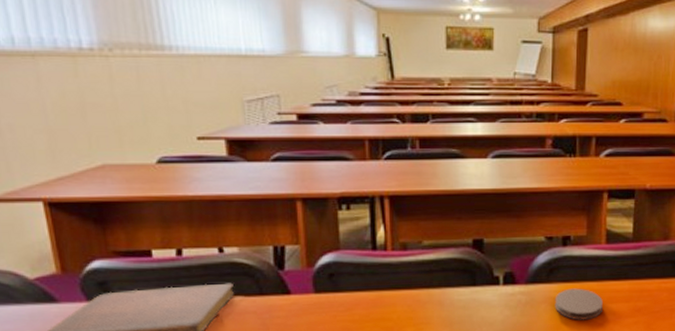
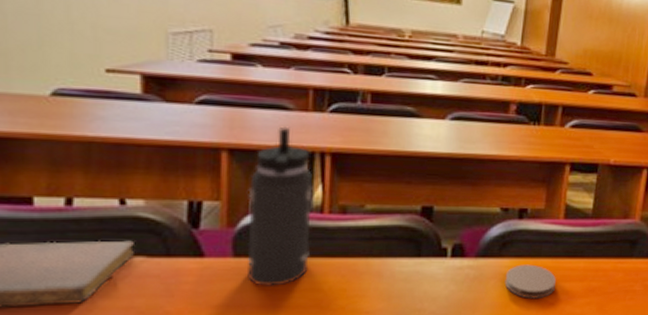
thermos bottle: none [321,175,378,318] -> present [247,126,313,286]

